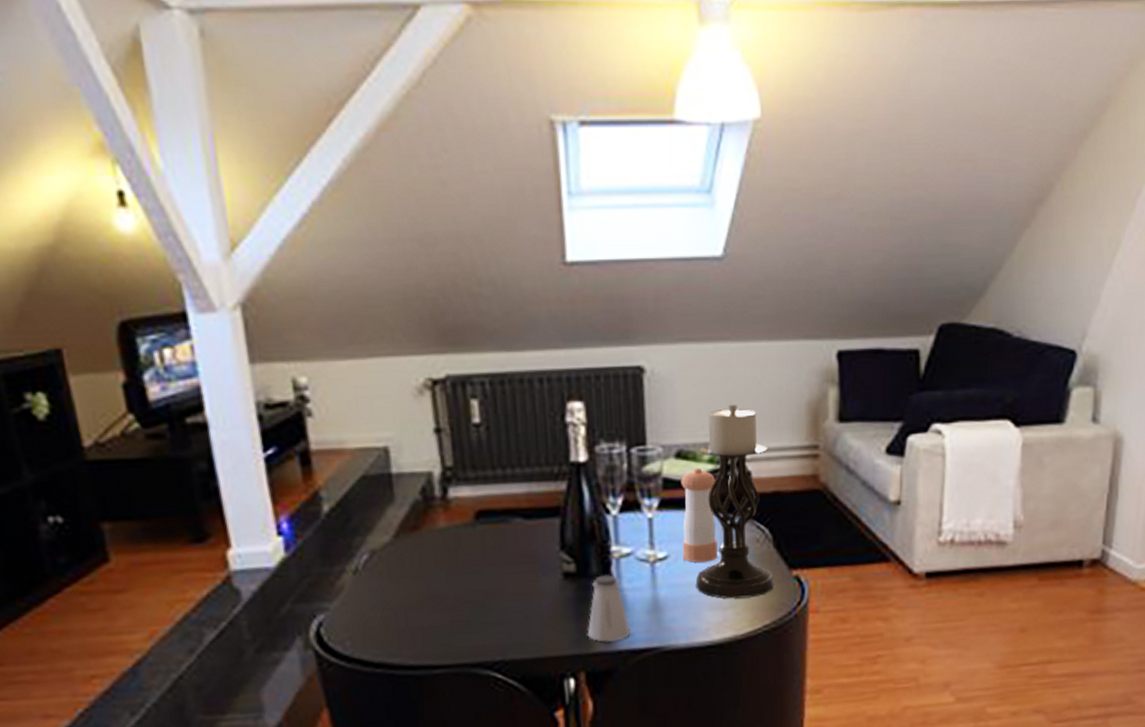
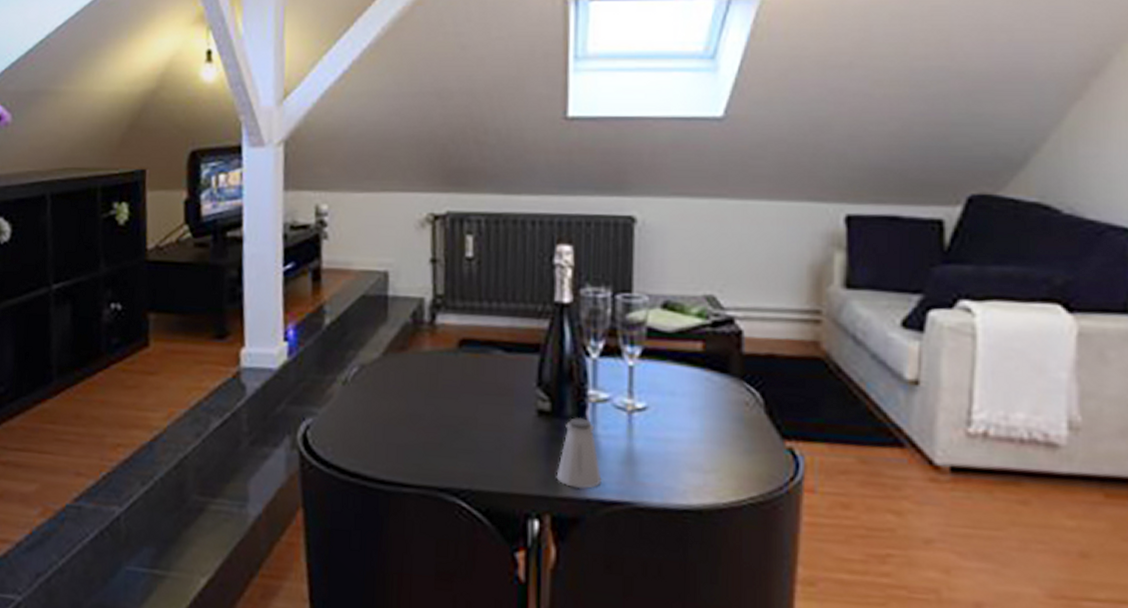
pepper shaker: present [681,468,718,563] -> none [663,320,703,419]
candle holder: present [695,404,774,599] -> none [675,260,763,465]

